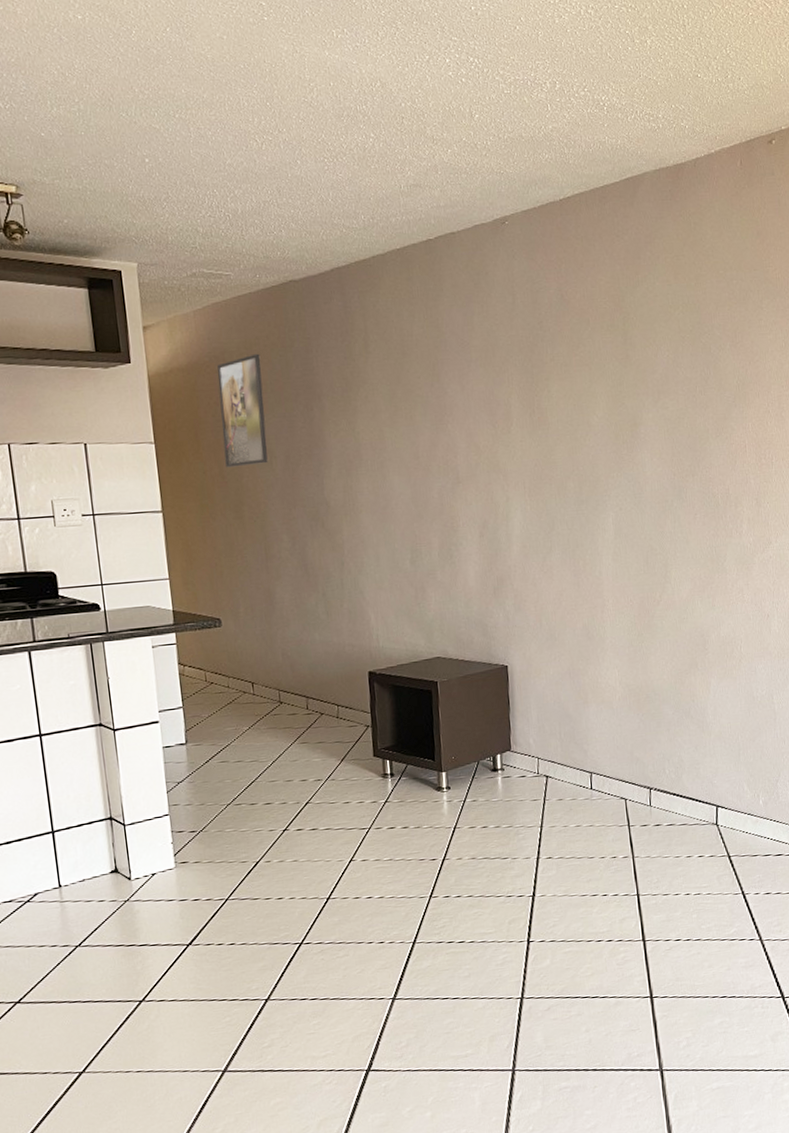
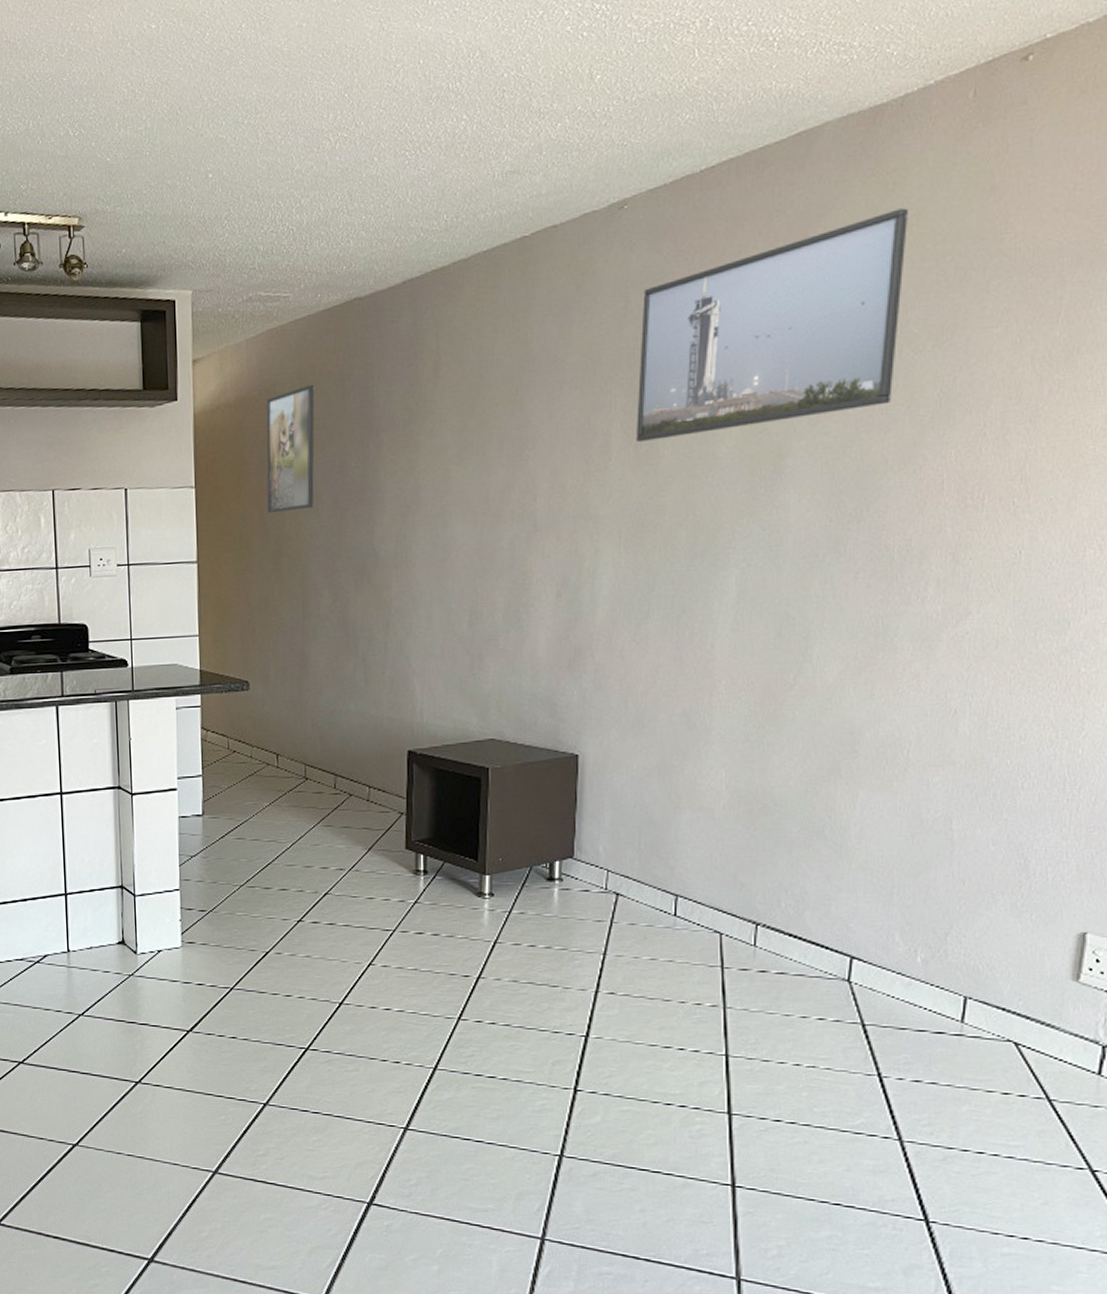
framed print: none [526,242,707,412] -> present [636,208,908,443]

